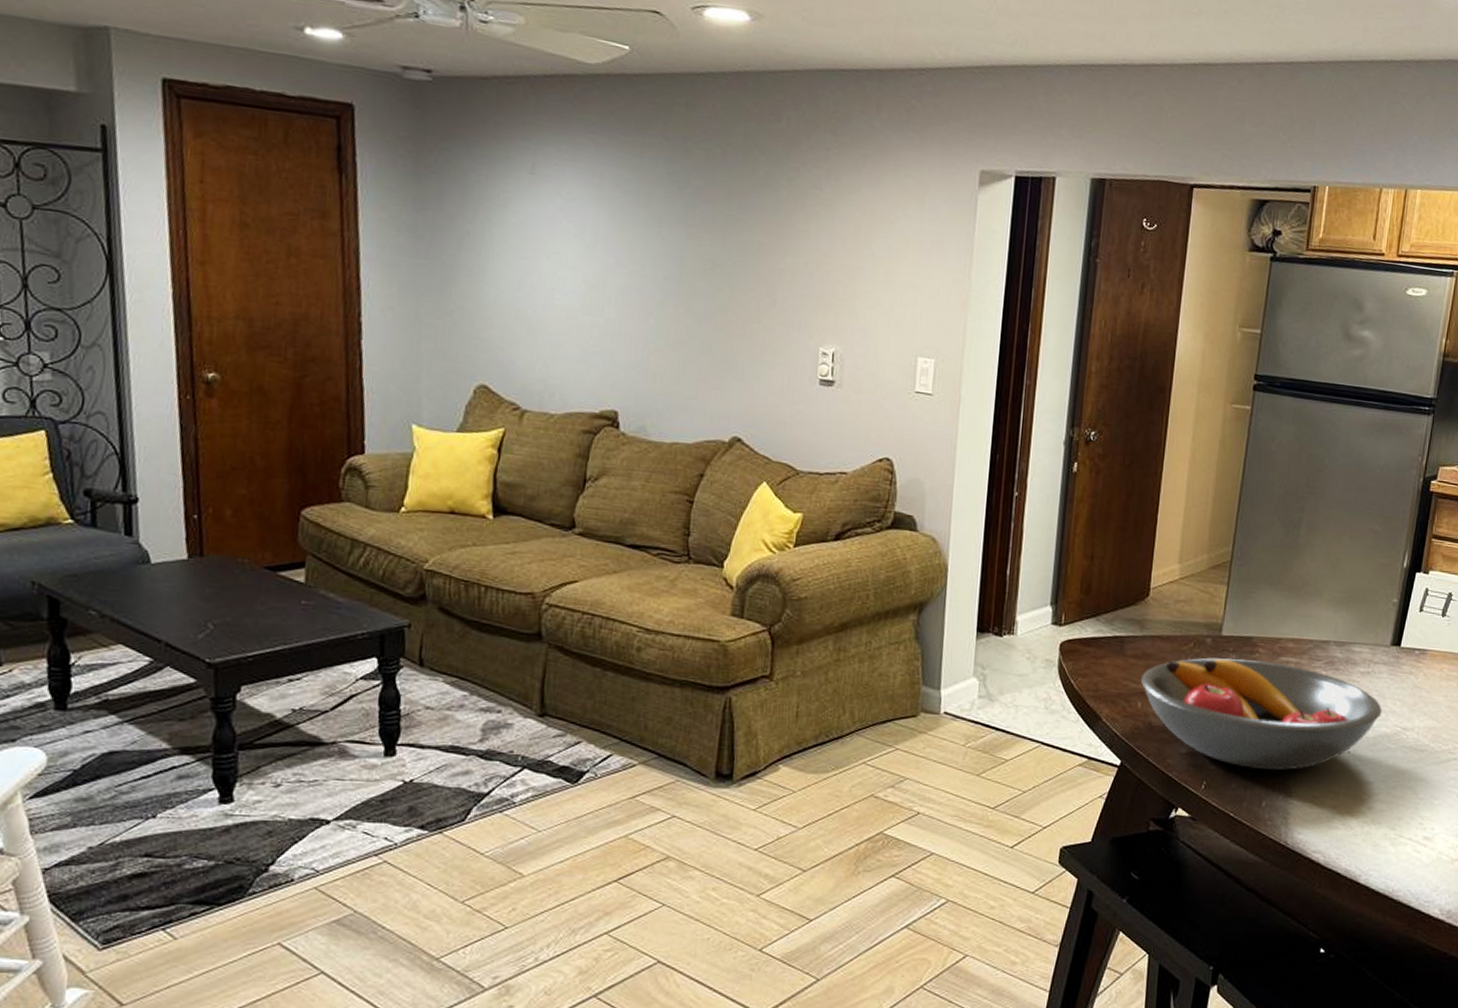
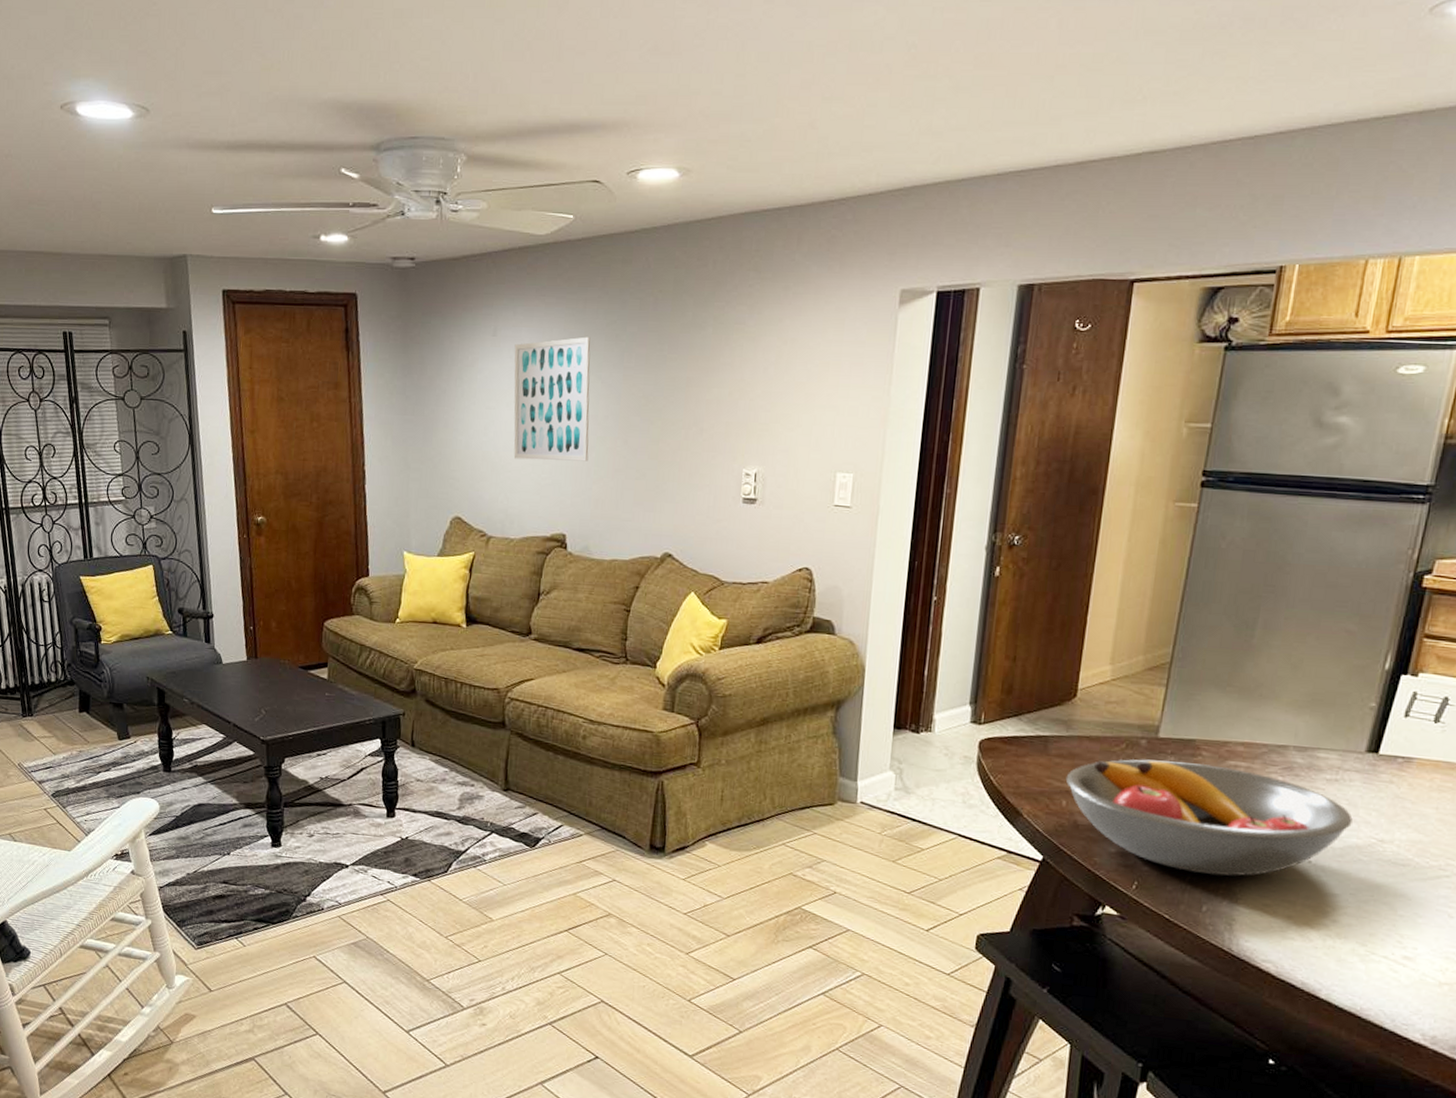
wall art: none [555,185,649,329] -> present [513,336,591,462]

